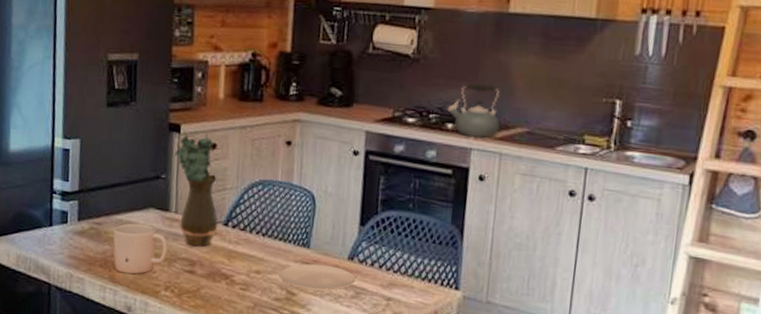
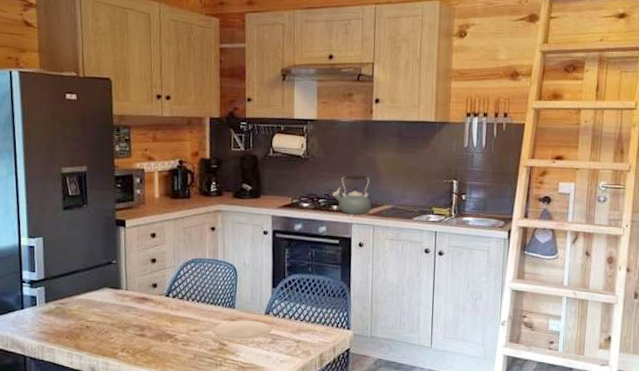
mug: present [113,223,168,275] -> none [75,301,122,342]
vase: present [174,130,218,247] -> none [122,224,161,315]

